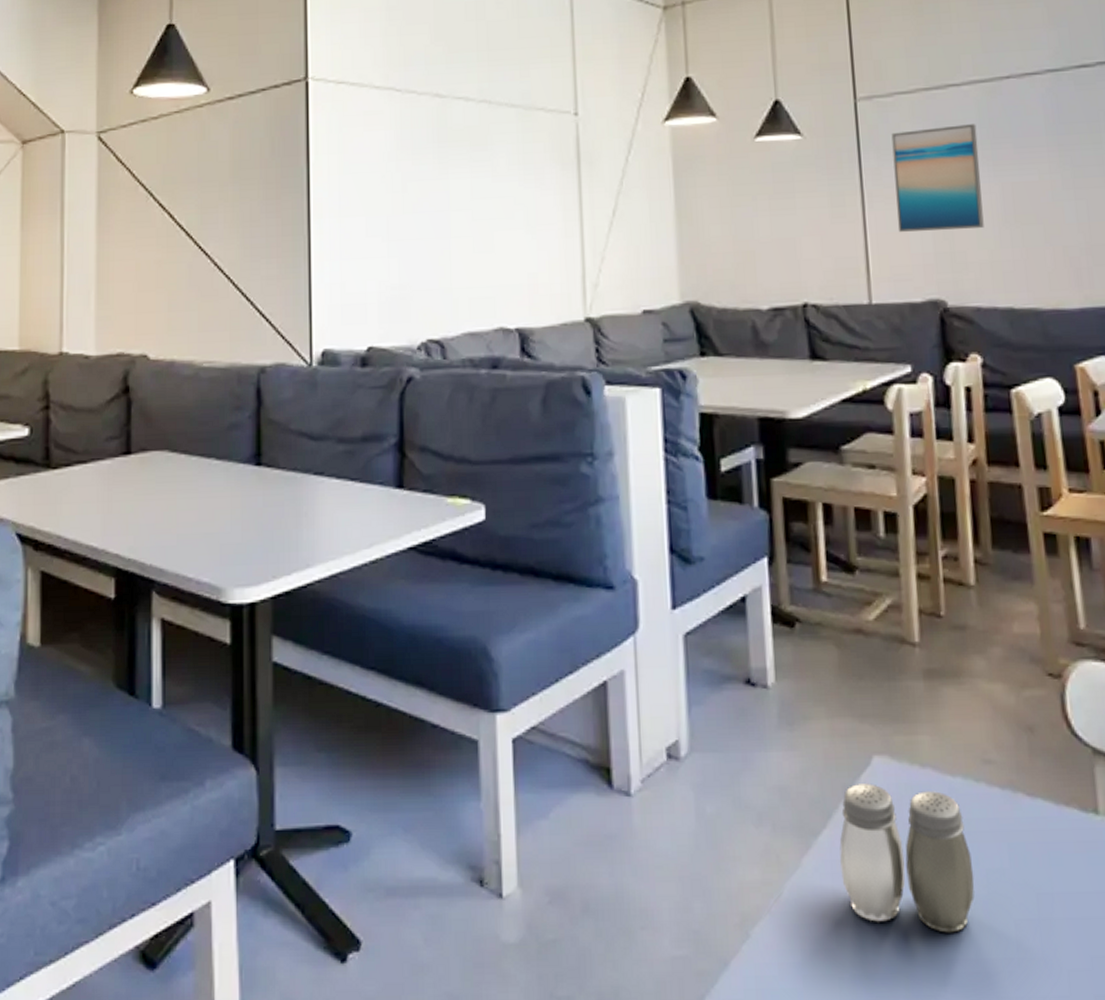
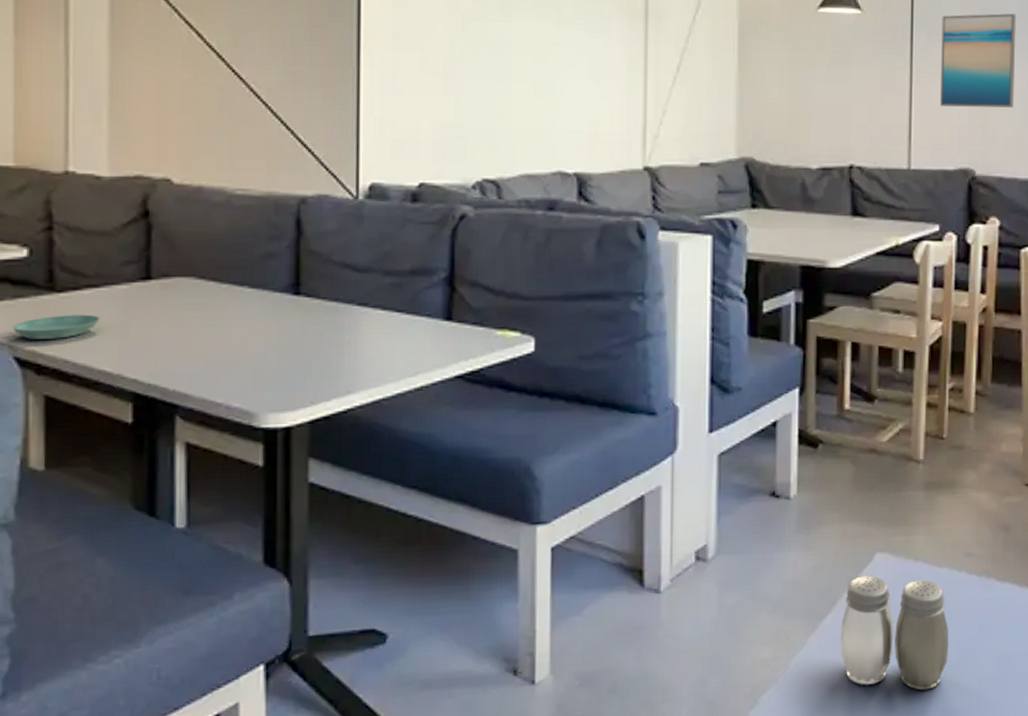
saucer: none [15,490,89,516] -> present [11,314,101,339]

